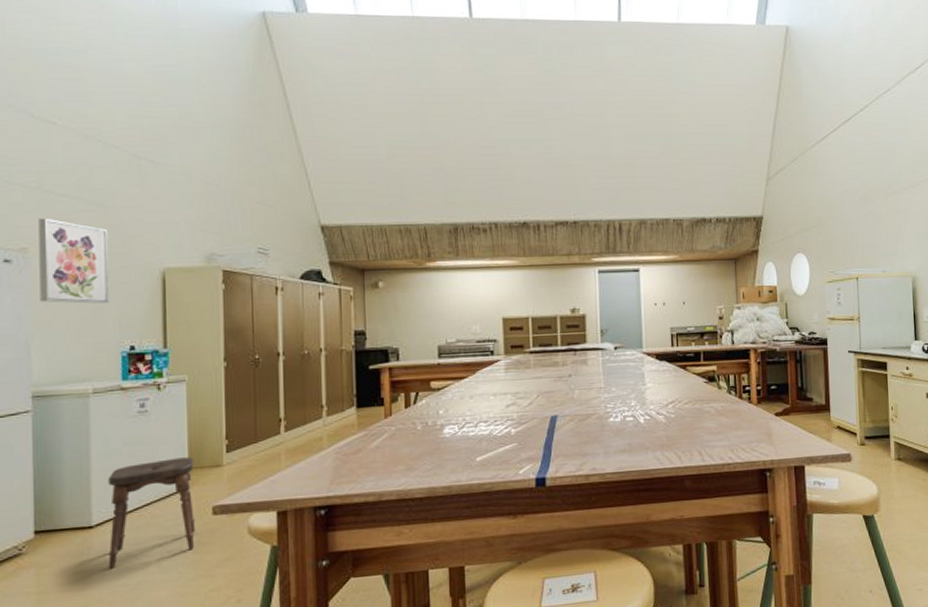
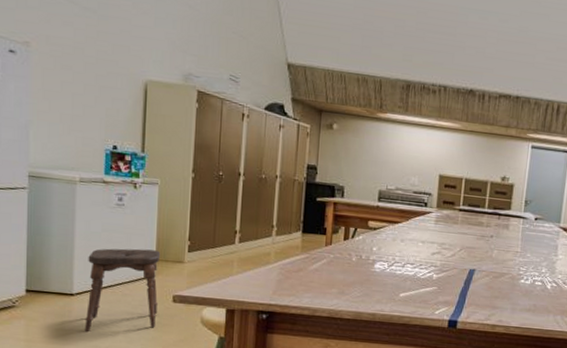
wall art: present [38,218,109,304] -> none [39,16,99,105]

